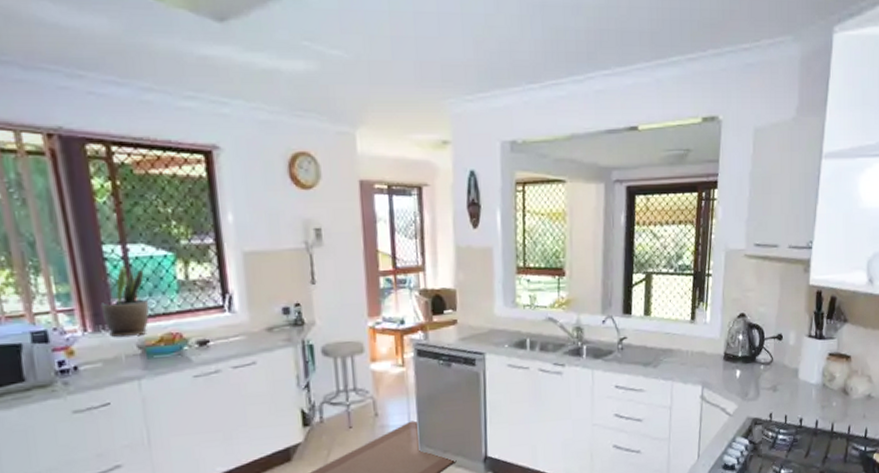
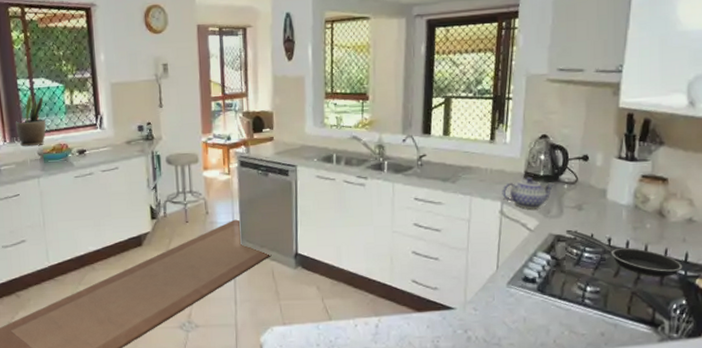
teapot: none [702,359,753,393] -> present [502,177,555,210]
frying pan: none [761,411,863,455] -> present [565,229,683,277]

